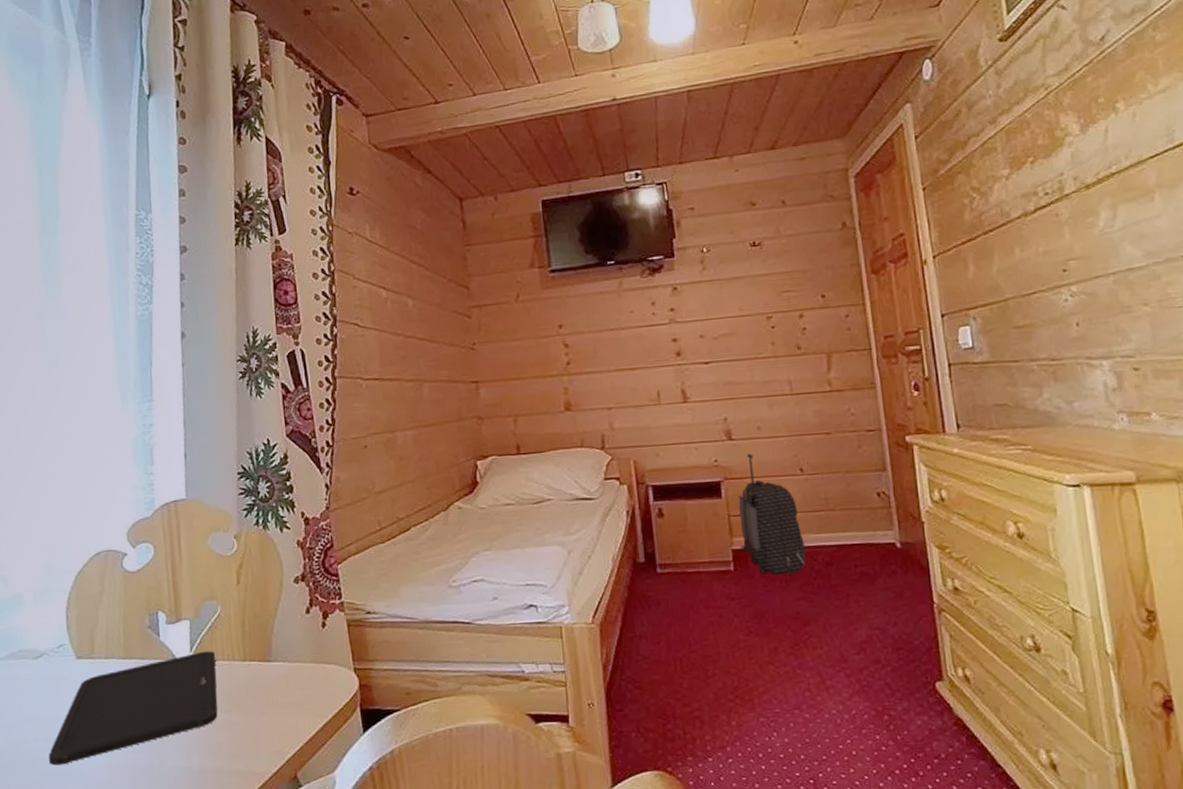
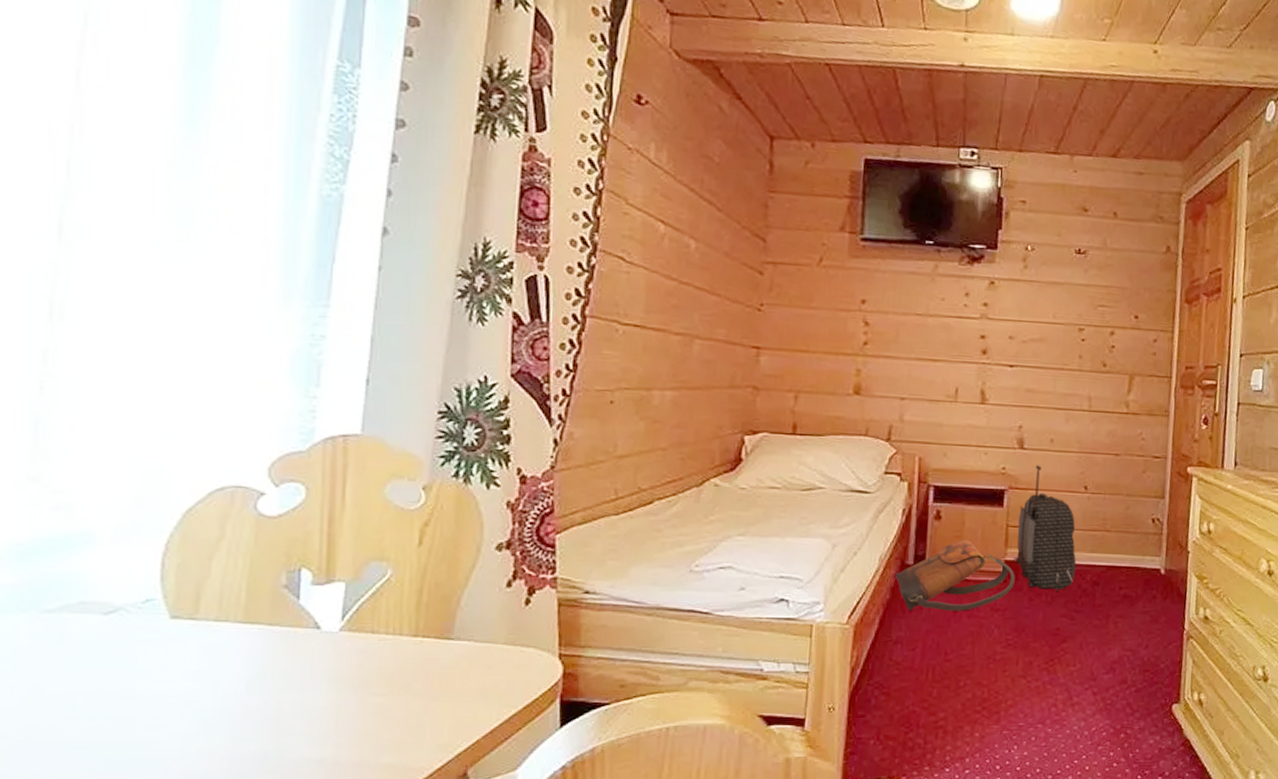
tablet: present [49,650,218,766] -> none [111,621,377,751]
backpack: none [629,533,746,606] -> present [894,539,1015,611]

